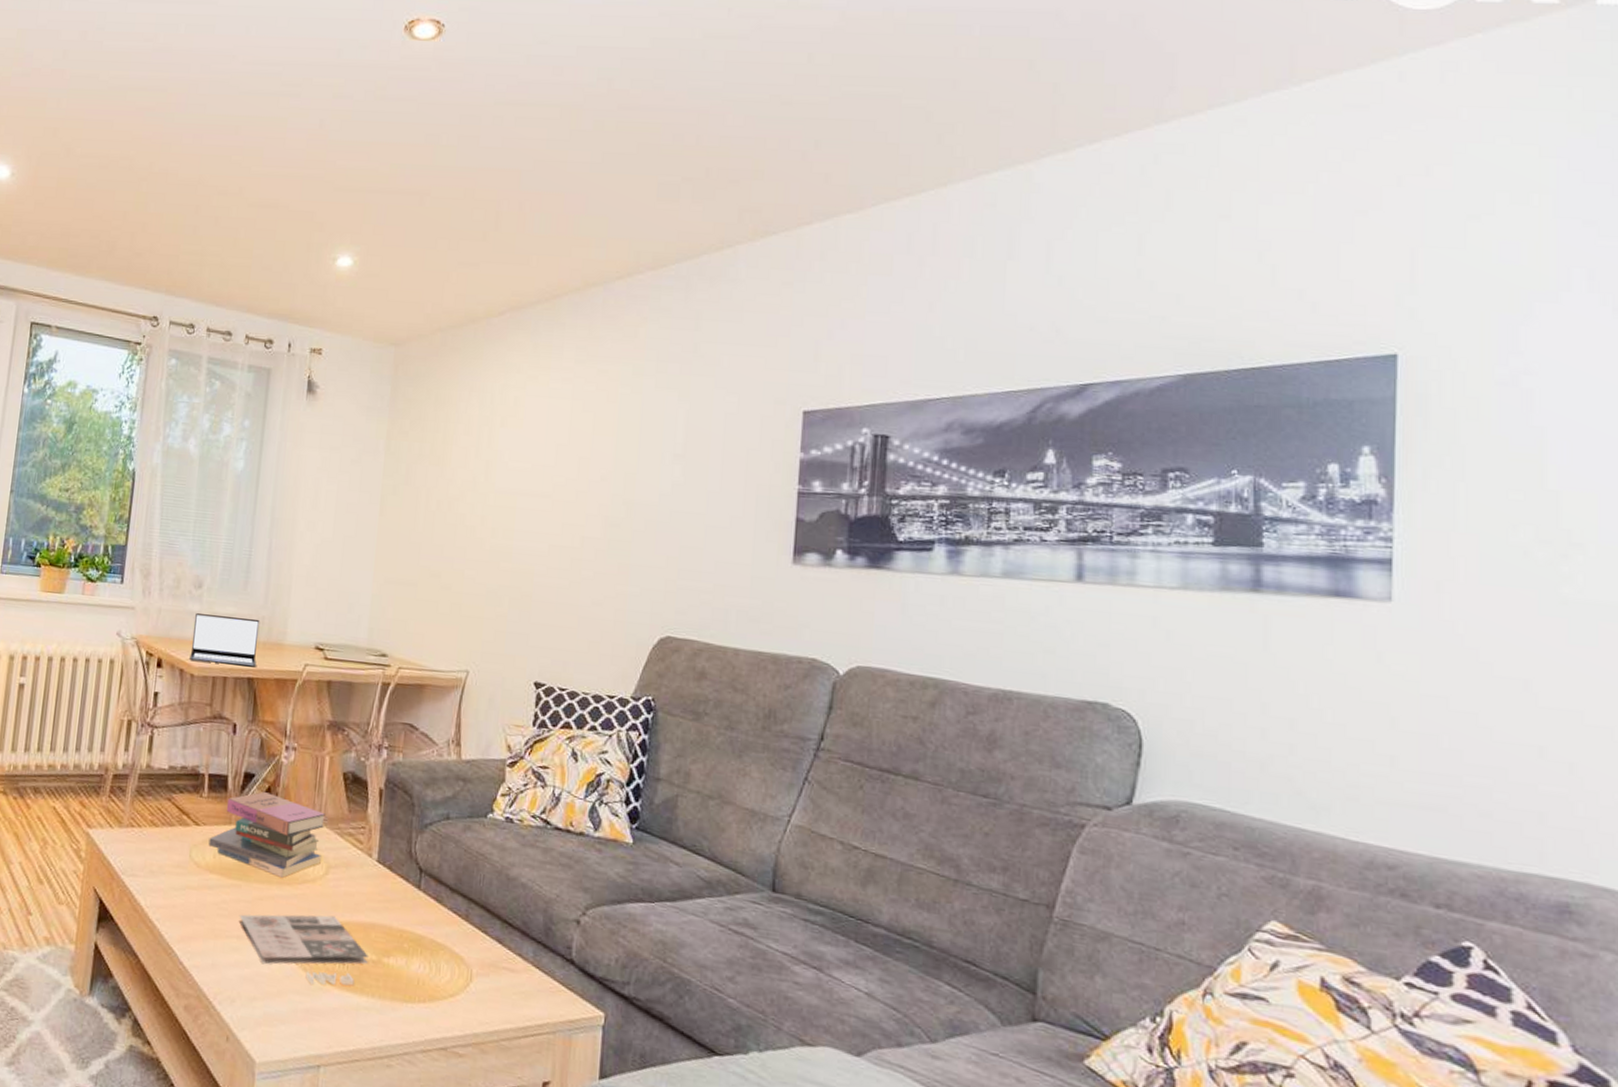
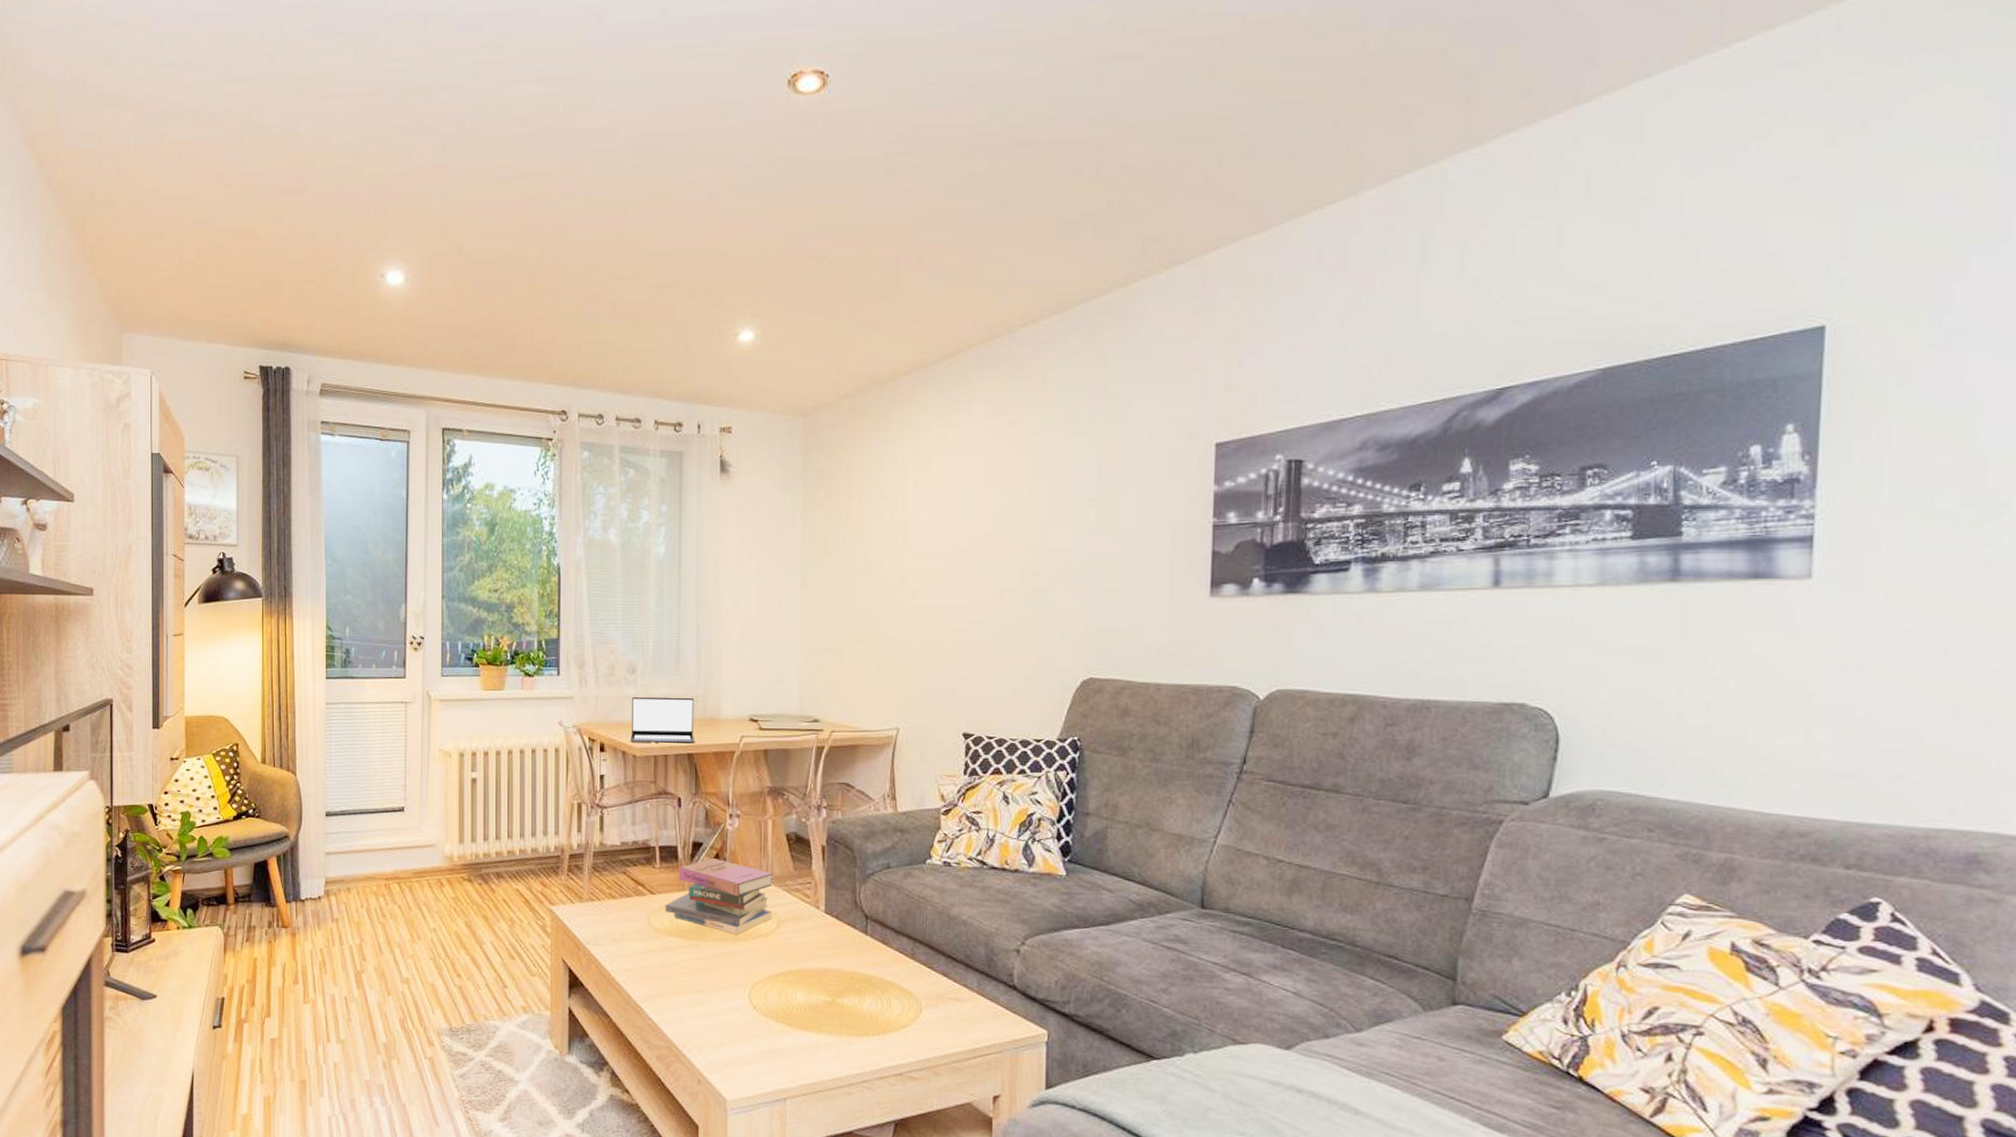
magazine: present [238,914,368,986] -> none [699,965,823,1029]

